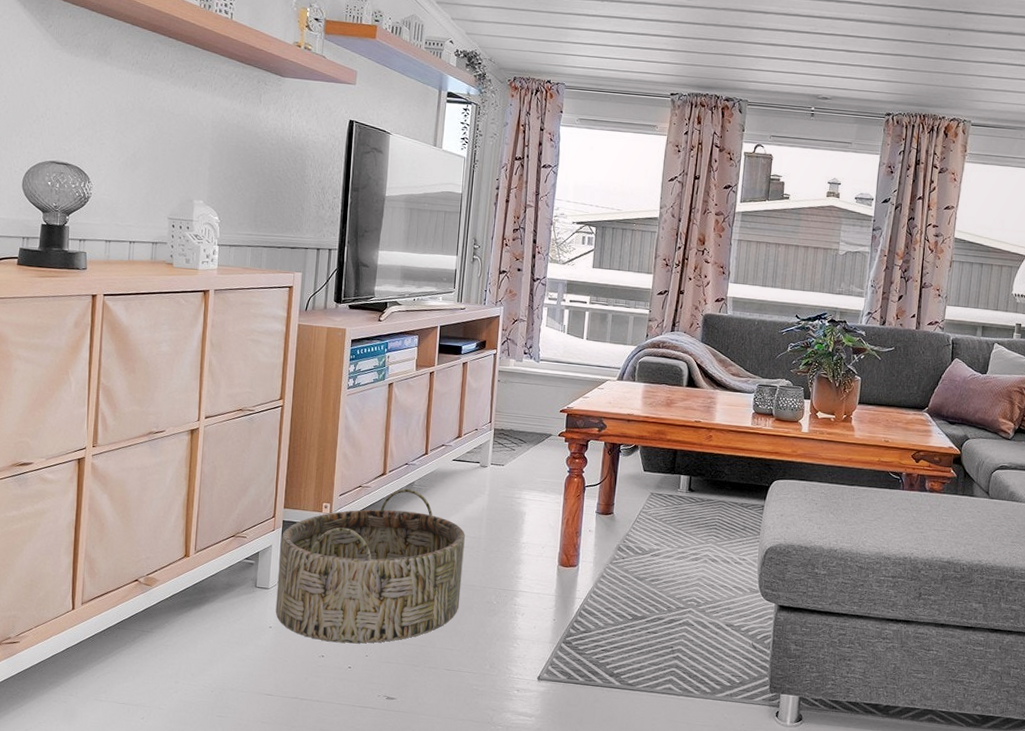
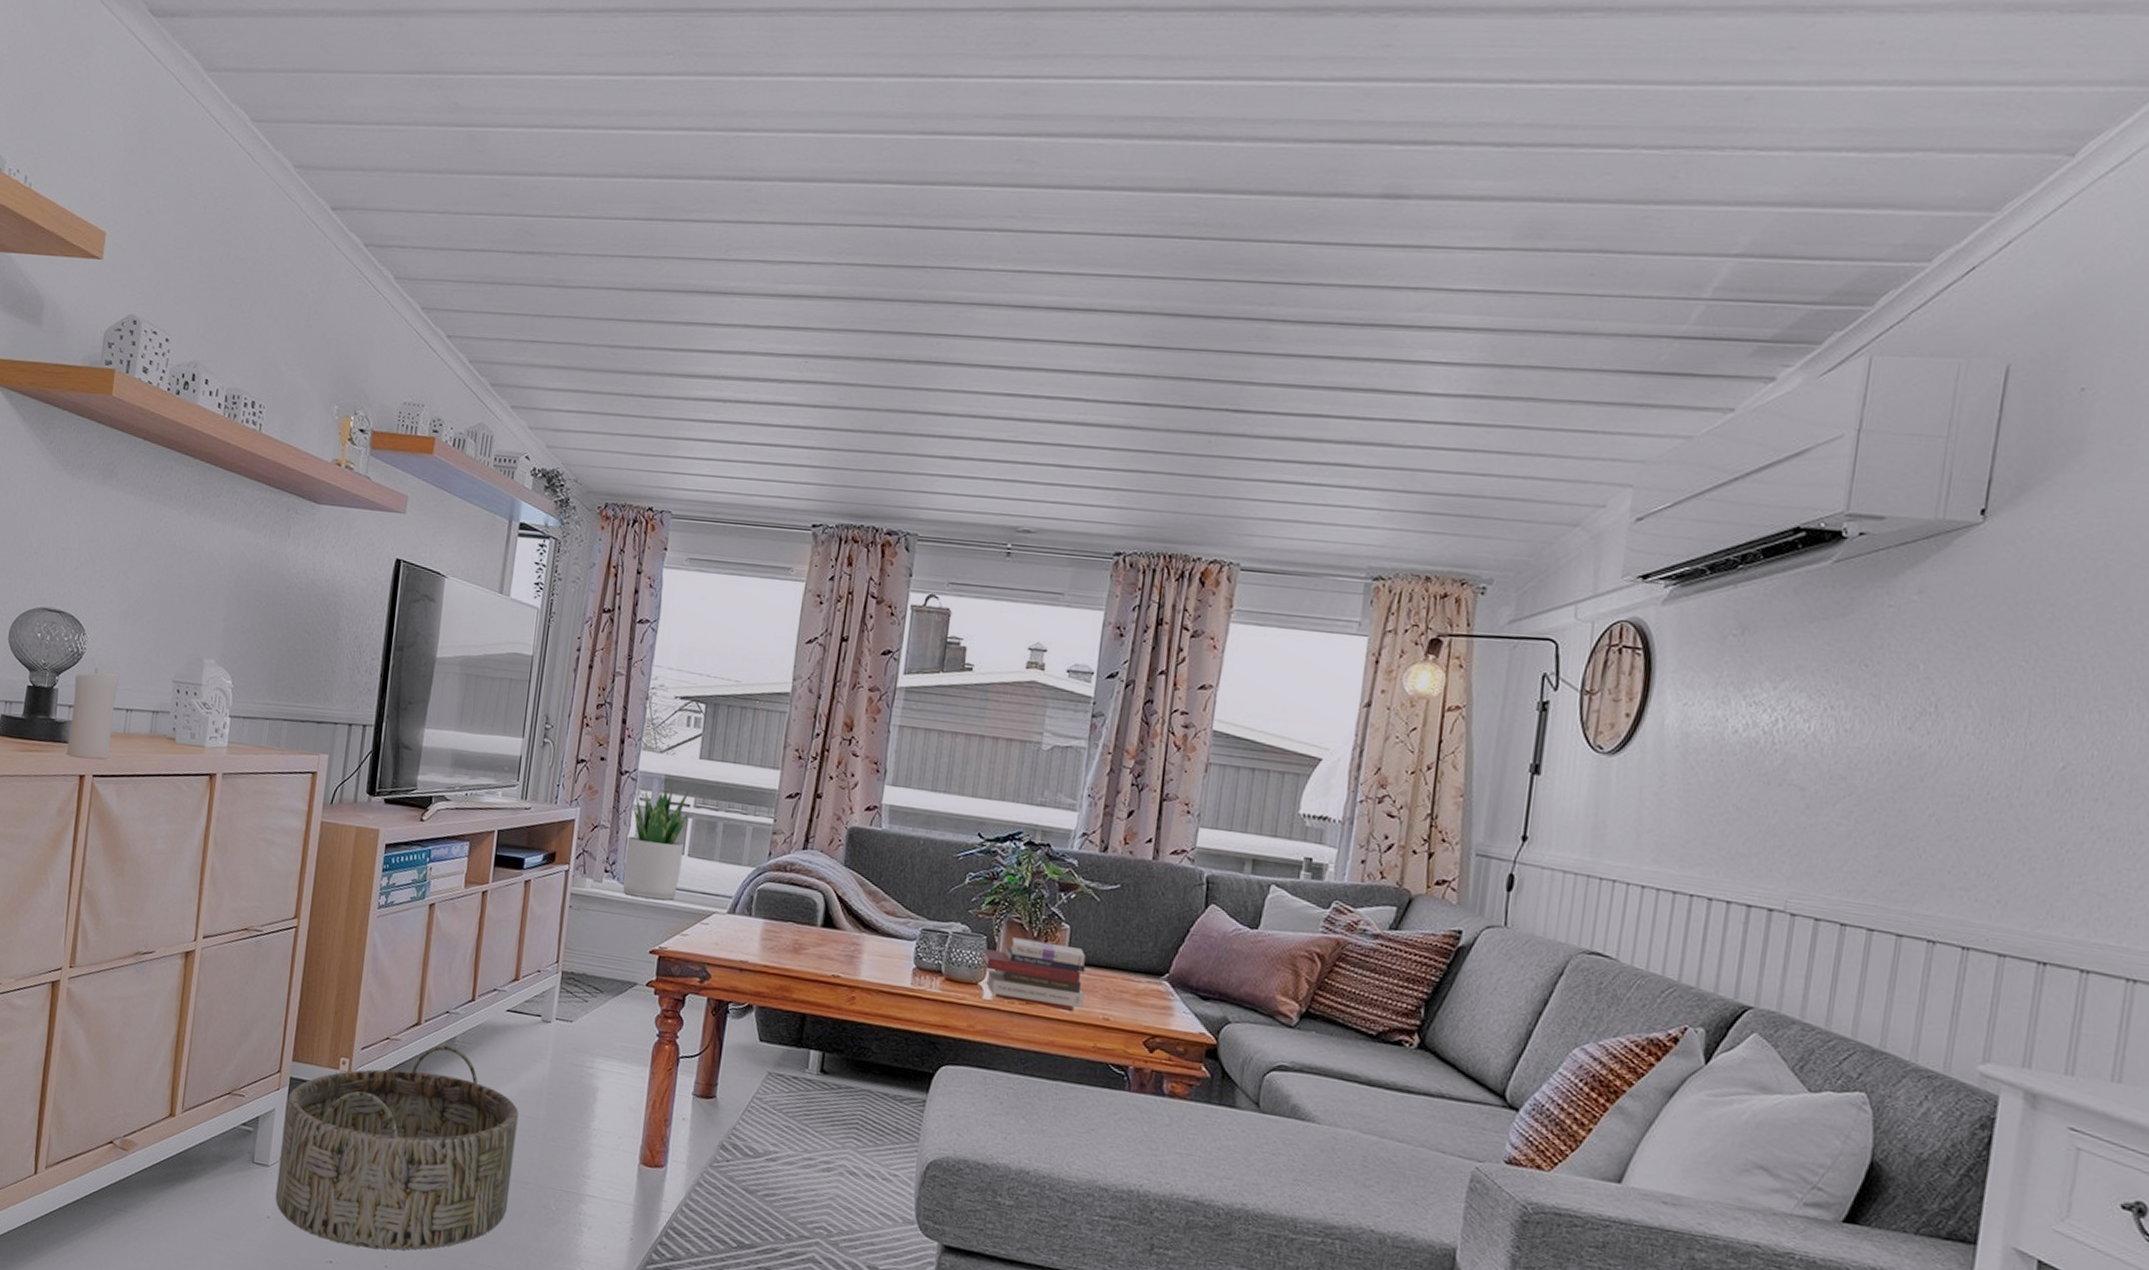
candle: none [78,209,122,283] -> present [65,668,120,760]
planter: none [538,288,586,373] -> present [623,786,690,901]
books: none [801,387,872,437] -> present [982,937,1086,1011]

